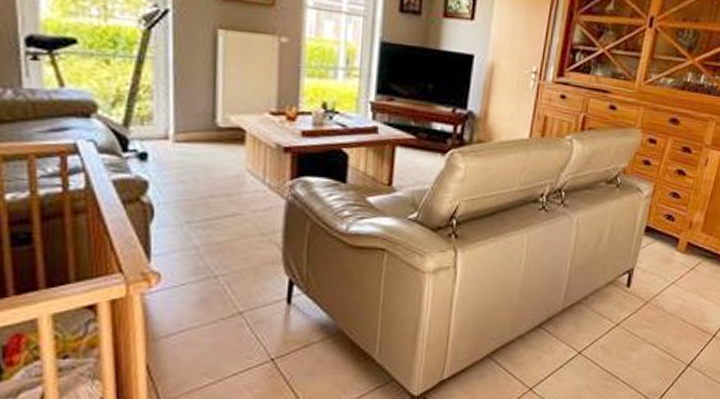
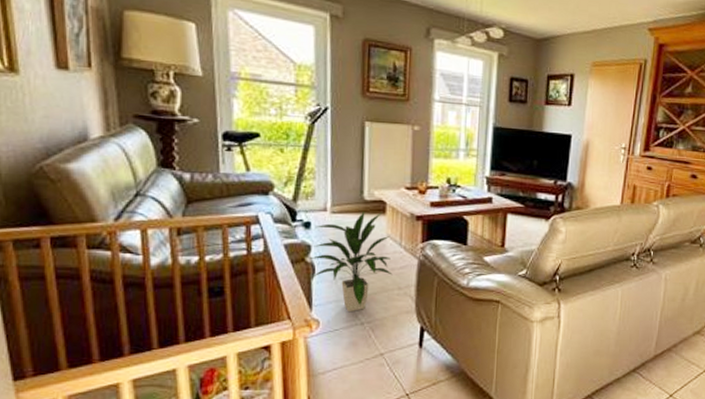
indoor plant: none [145,141,254,264] -> present [309,212,393,313]

